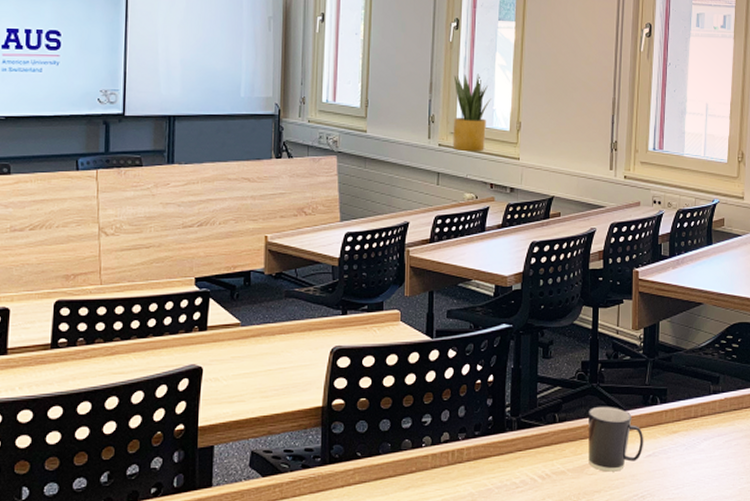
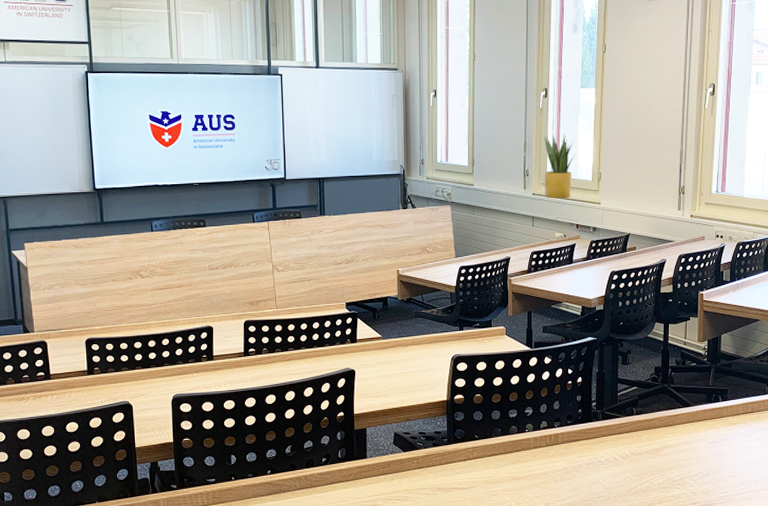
mug: present [589,406,644,472] -> none [661,402,708,454]

